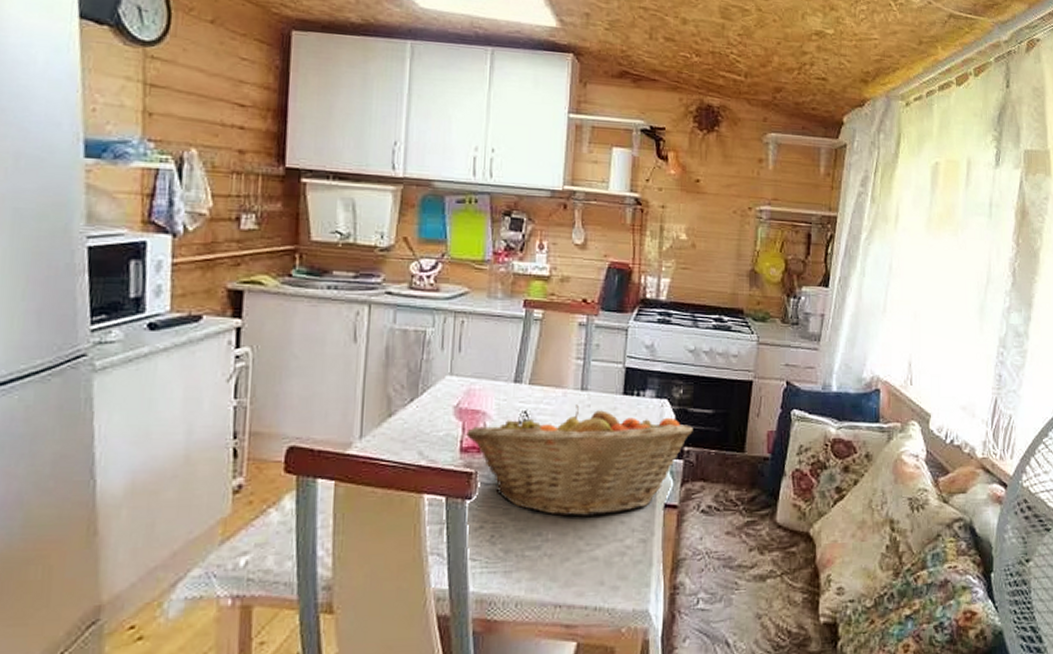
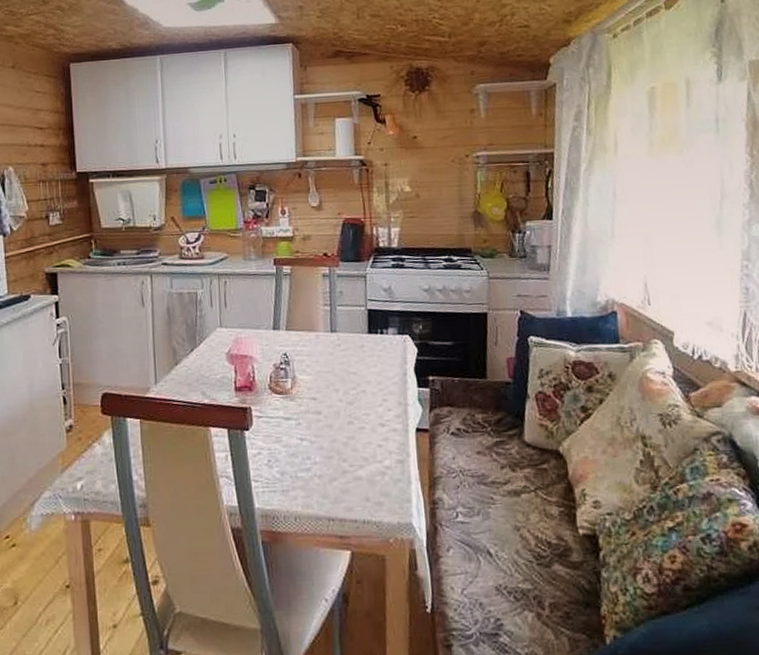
fruit basket: present [466,404,693,518] -> none [238,345,436,442]

